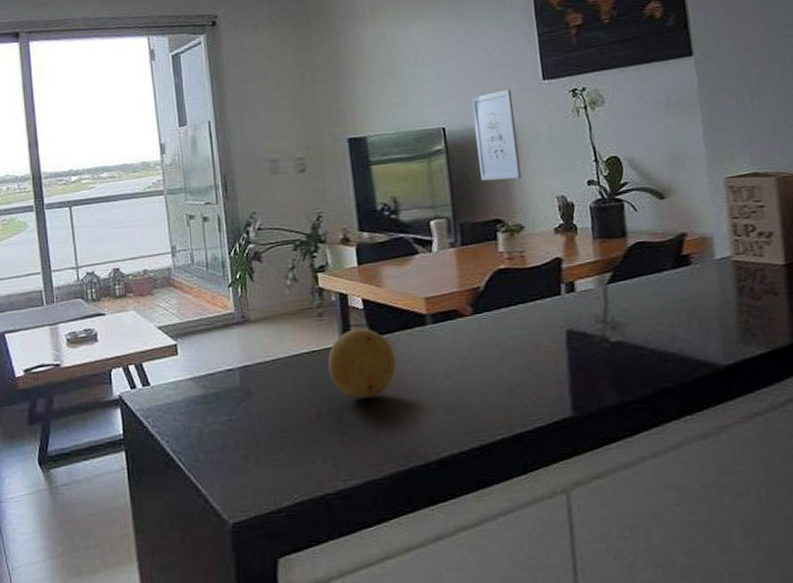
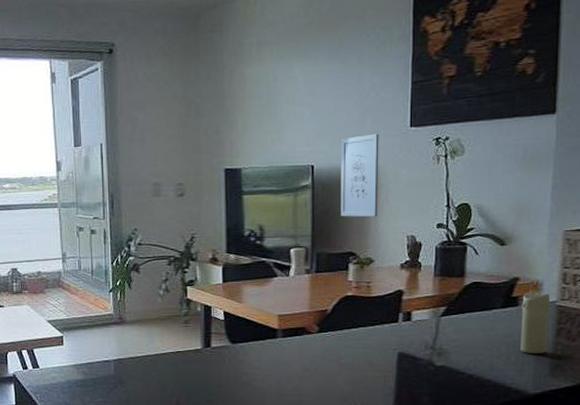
fruit: present [328,328,397,399] -> none [190,336,248,394]
candle: none [693,234,731,319] -> present [520,280,551,354]

